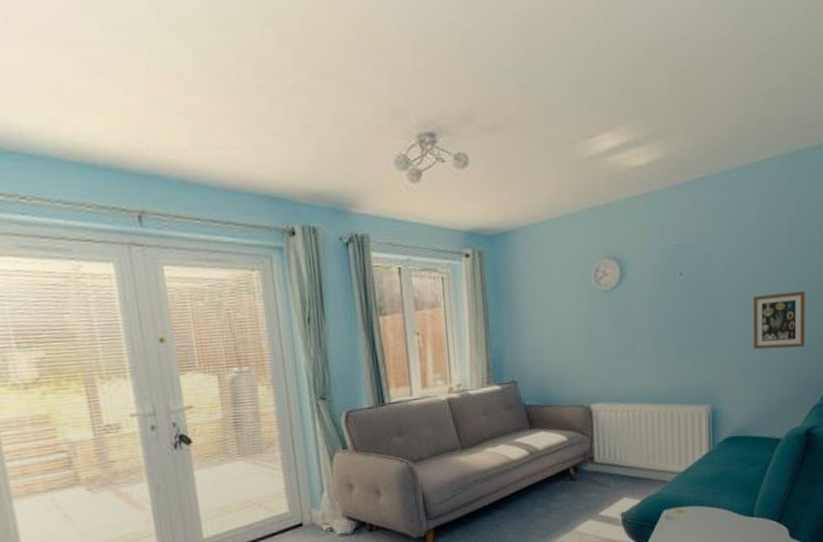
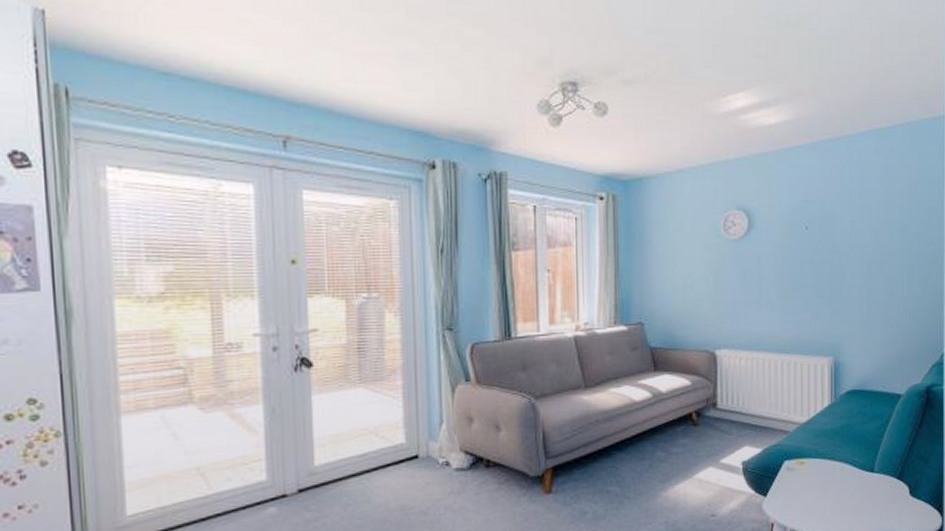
picture frame: present [752,291,805,350] -> none [875,251,925,306]

